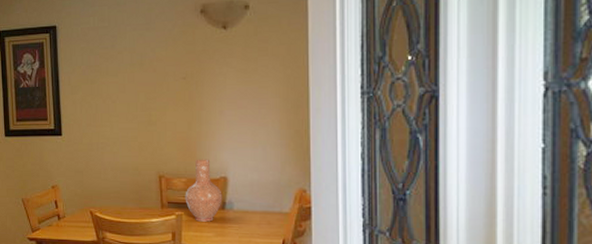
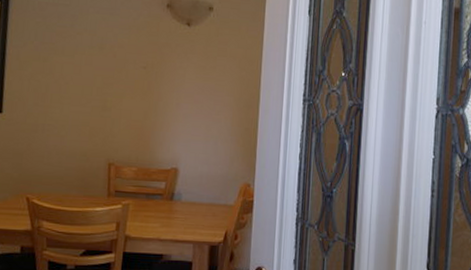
vase: present [185,159,223,222] -> none [133,149,172,212]

